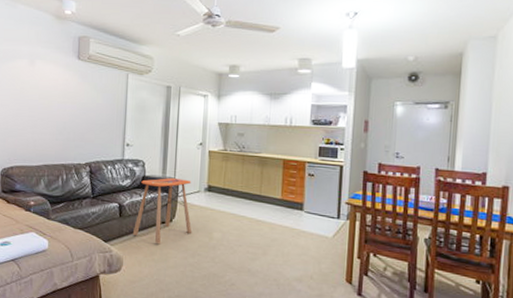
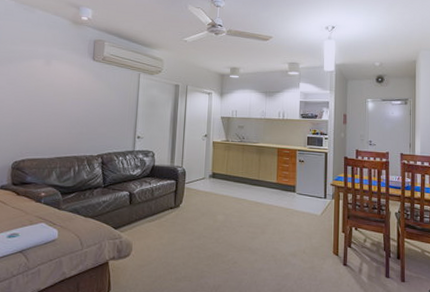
side table: present [132,177,192,243] -> none [141,166,198,228]

